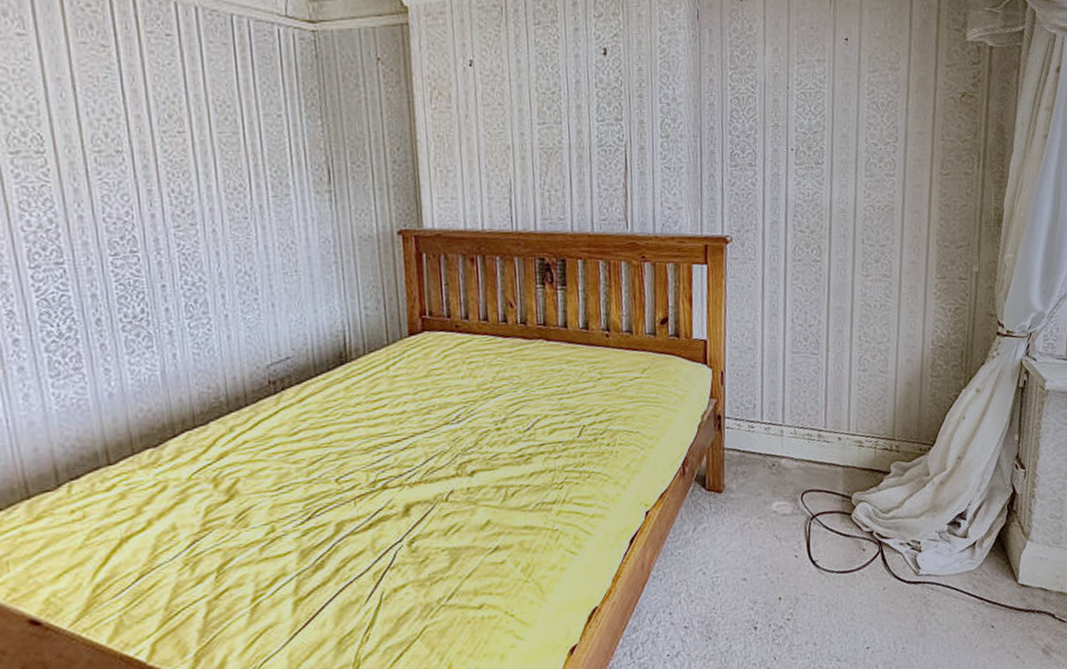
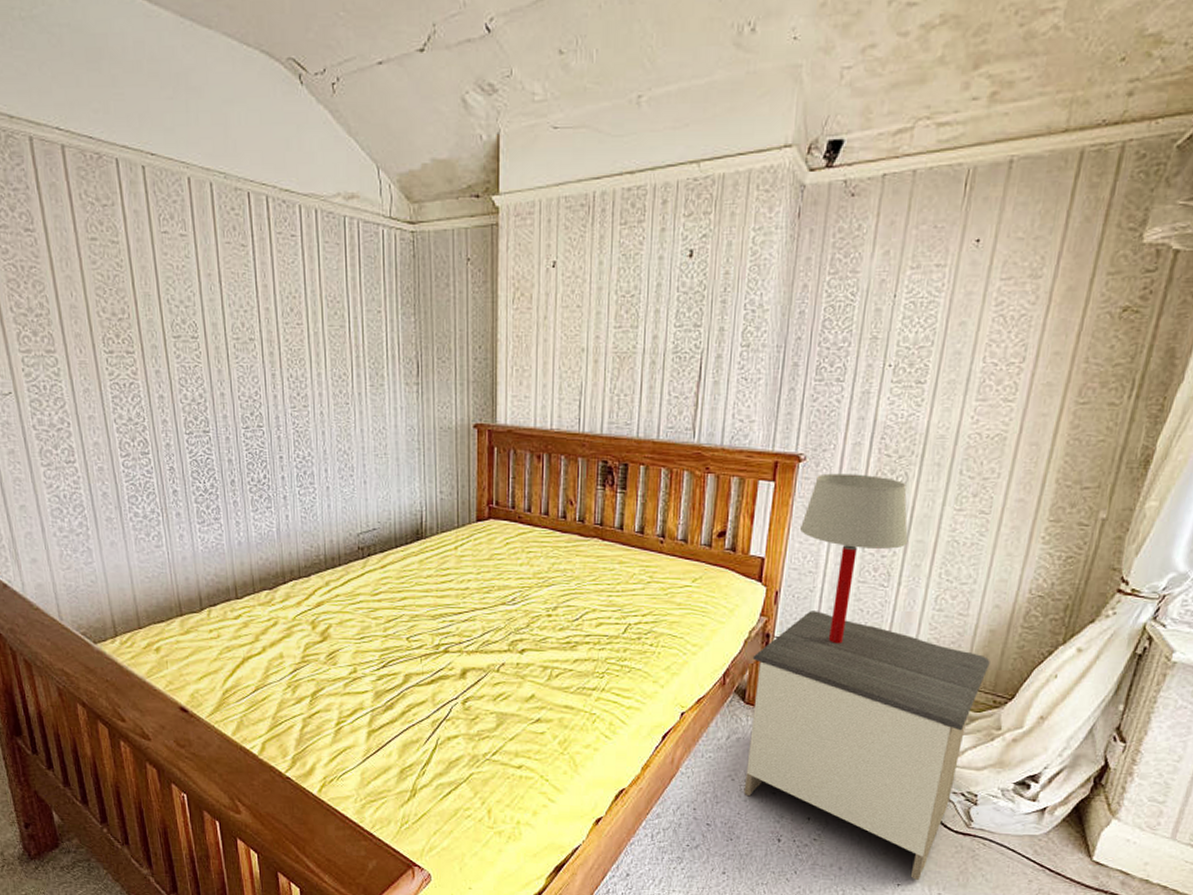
nightstand: none [708,386,912,640] -> present [743,611,990,881]
table lamp: none [734,250,830,416] -> present [799,473,909,644]

